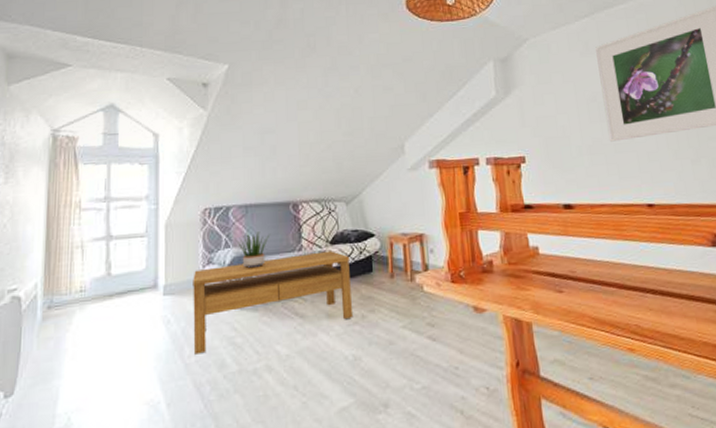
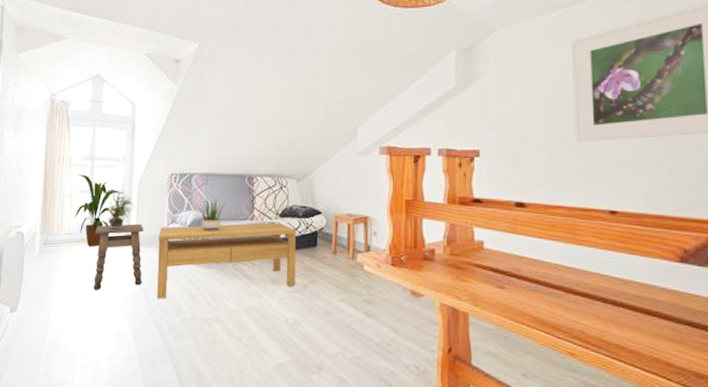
house plant: none [88,219,150,305] -> present [75,174,125,247]
side table: none [114,269,175,355] -> present [93,223,144,290]
potted plant: none [126,234,162,280] -> present [106,190,134,229]

